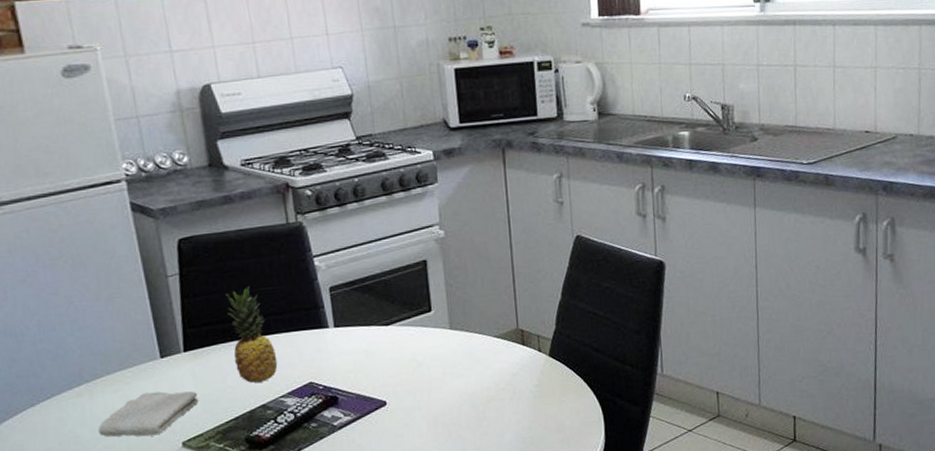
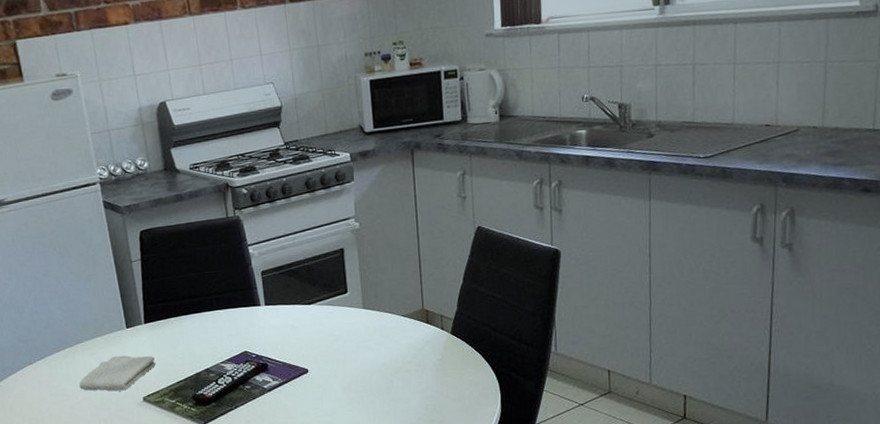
fruit: present [227,286,278,383] -> none [178,270,219,351]

